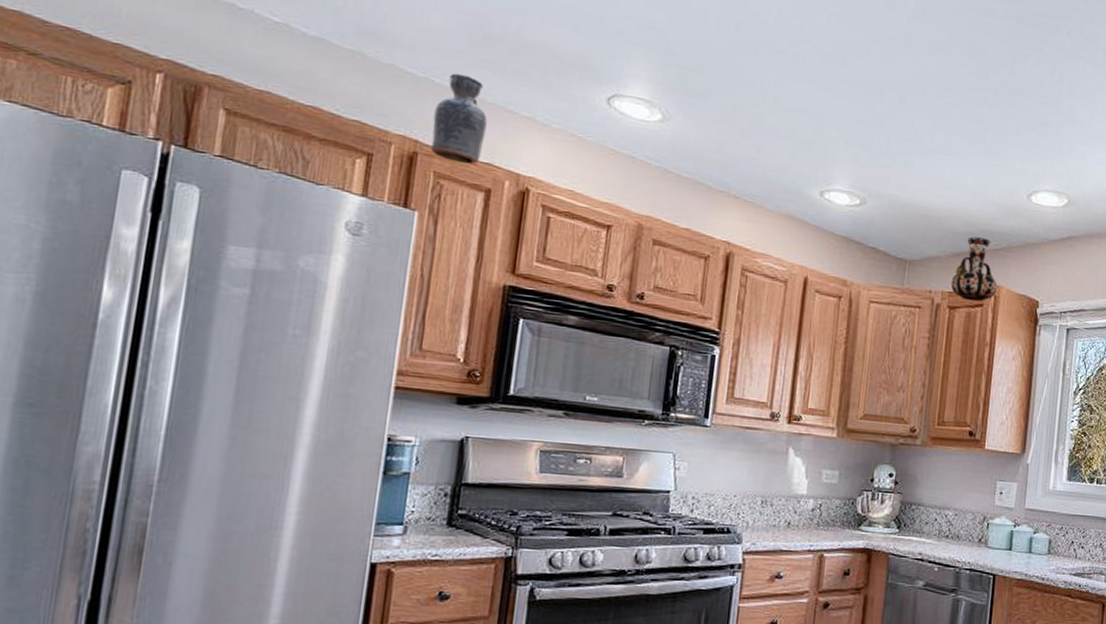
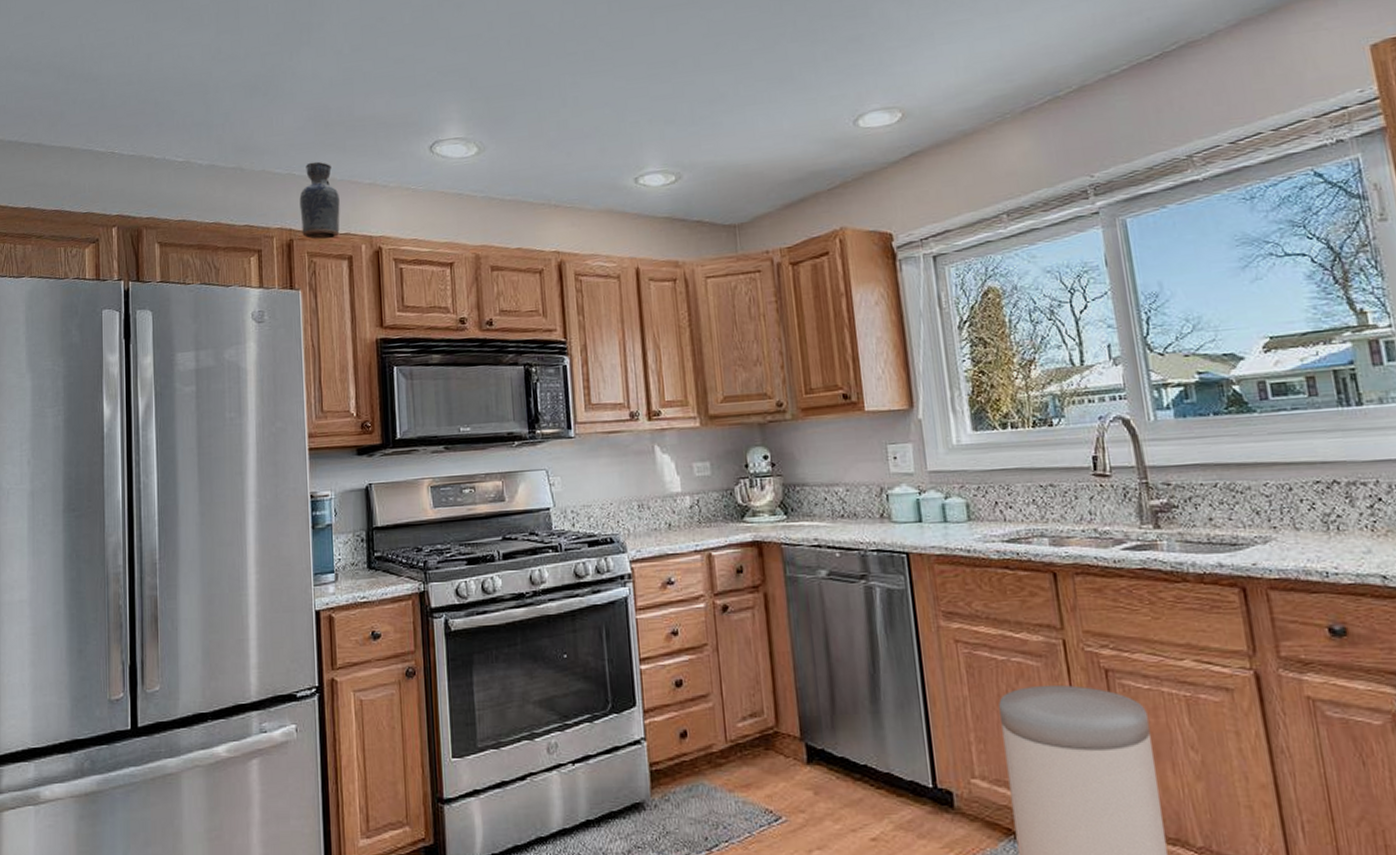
decorative vase: present [950,236,998,302] -> none [787,180,842,252]

